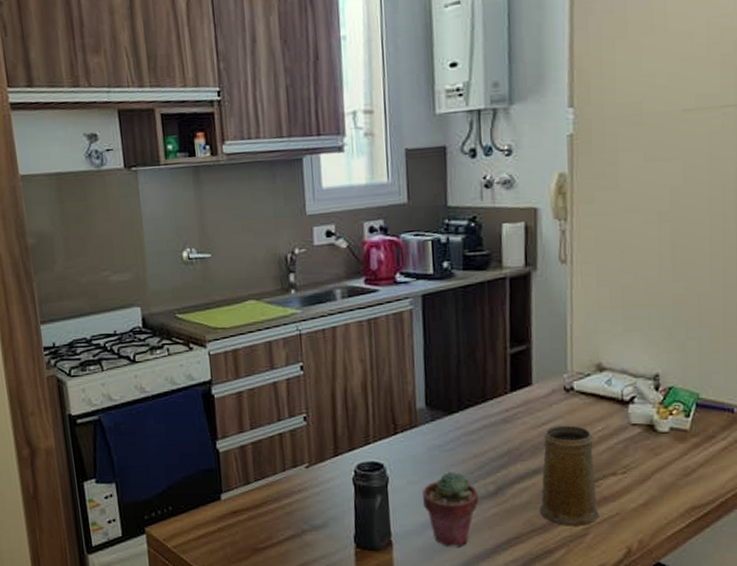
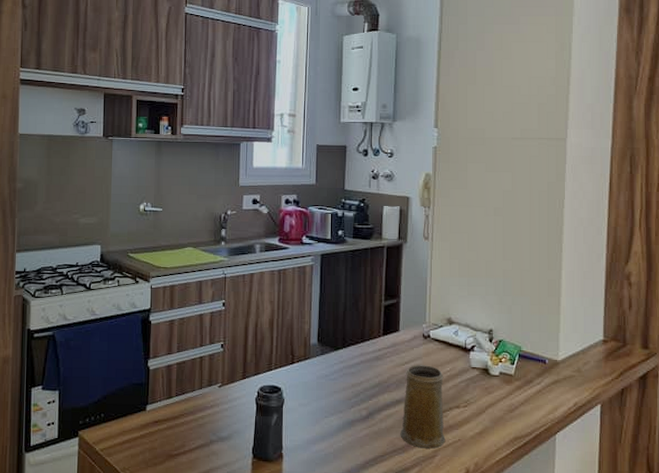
potted succulent: present [423,471,479,547] -> none [310,397,353,462]

